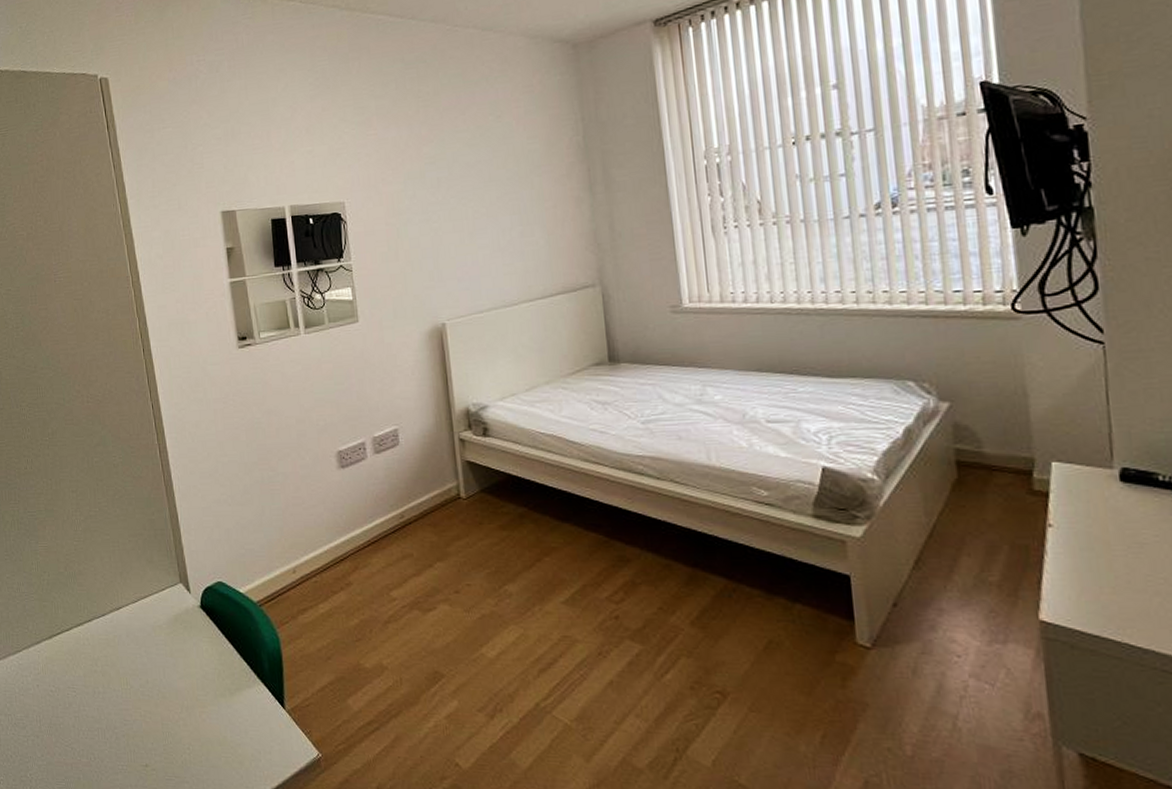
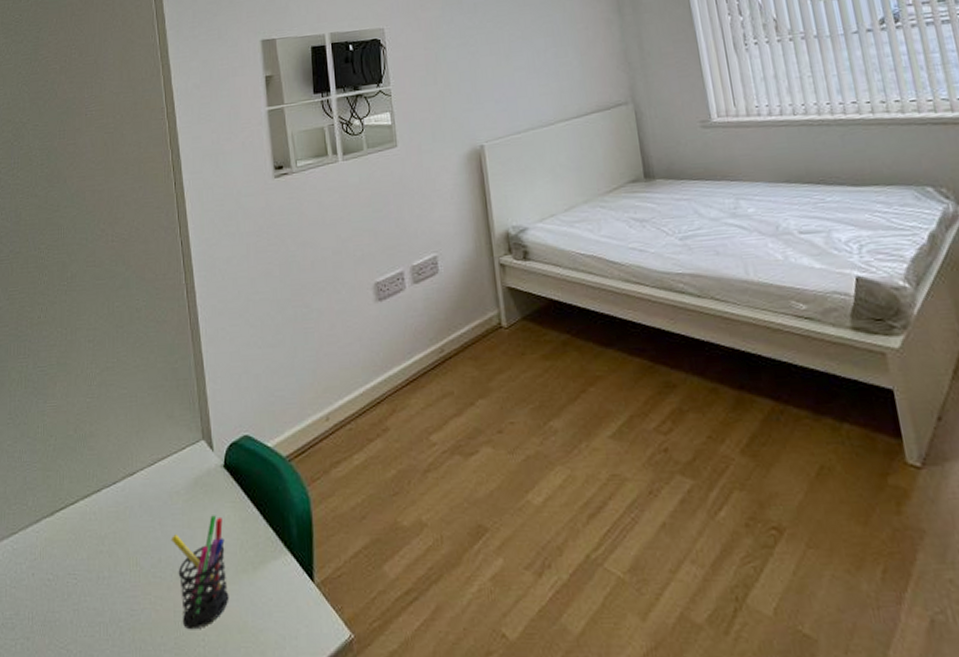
pen holder: none [155,647,210,740] -> present [170,515,229,630]

